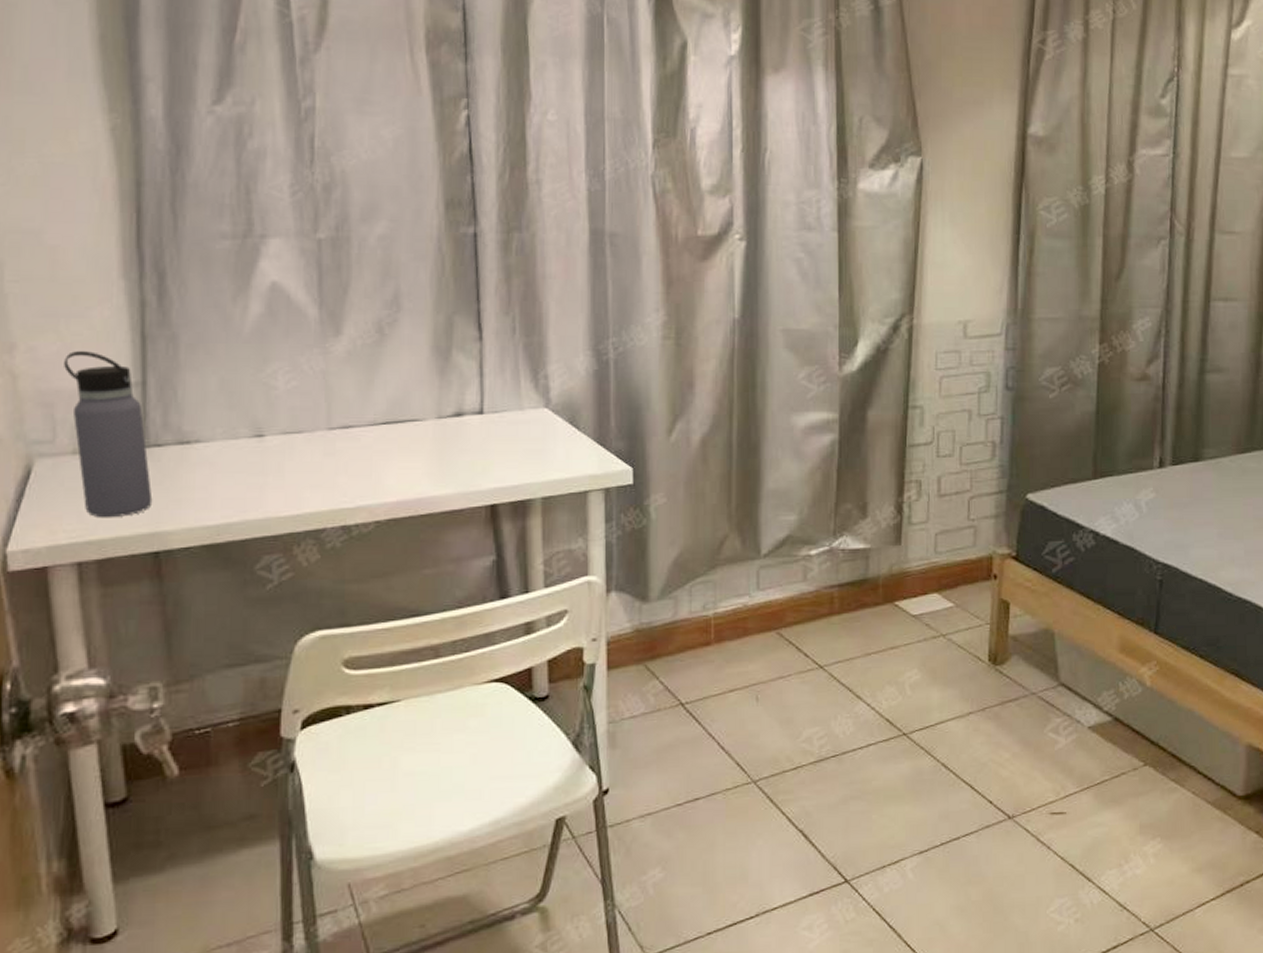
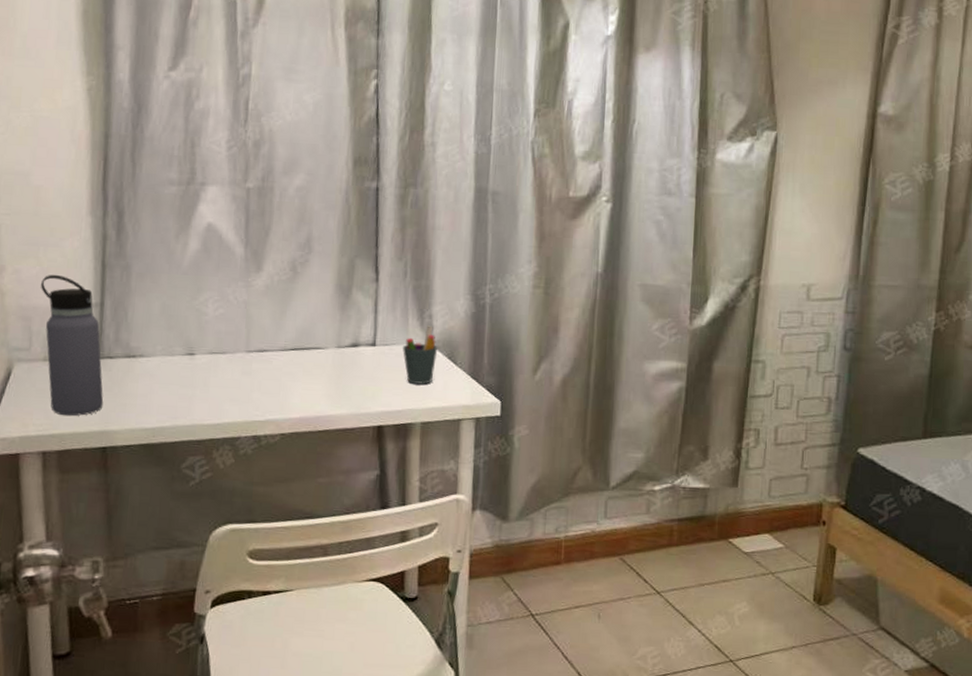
pen holder: none [516,387,557,456] -> present [403,325,438,385]

